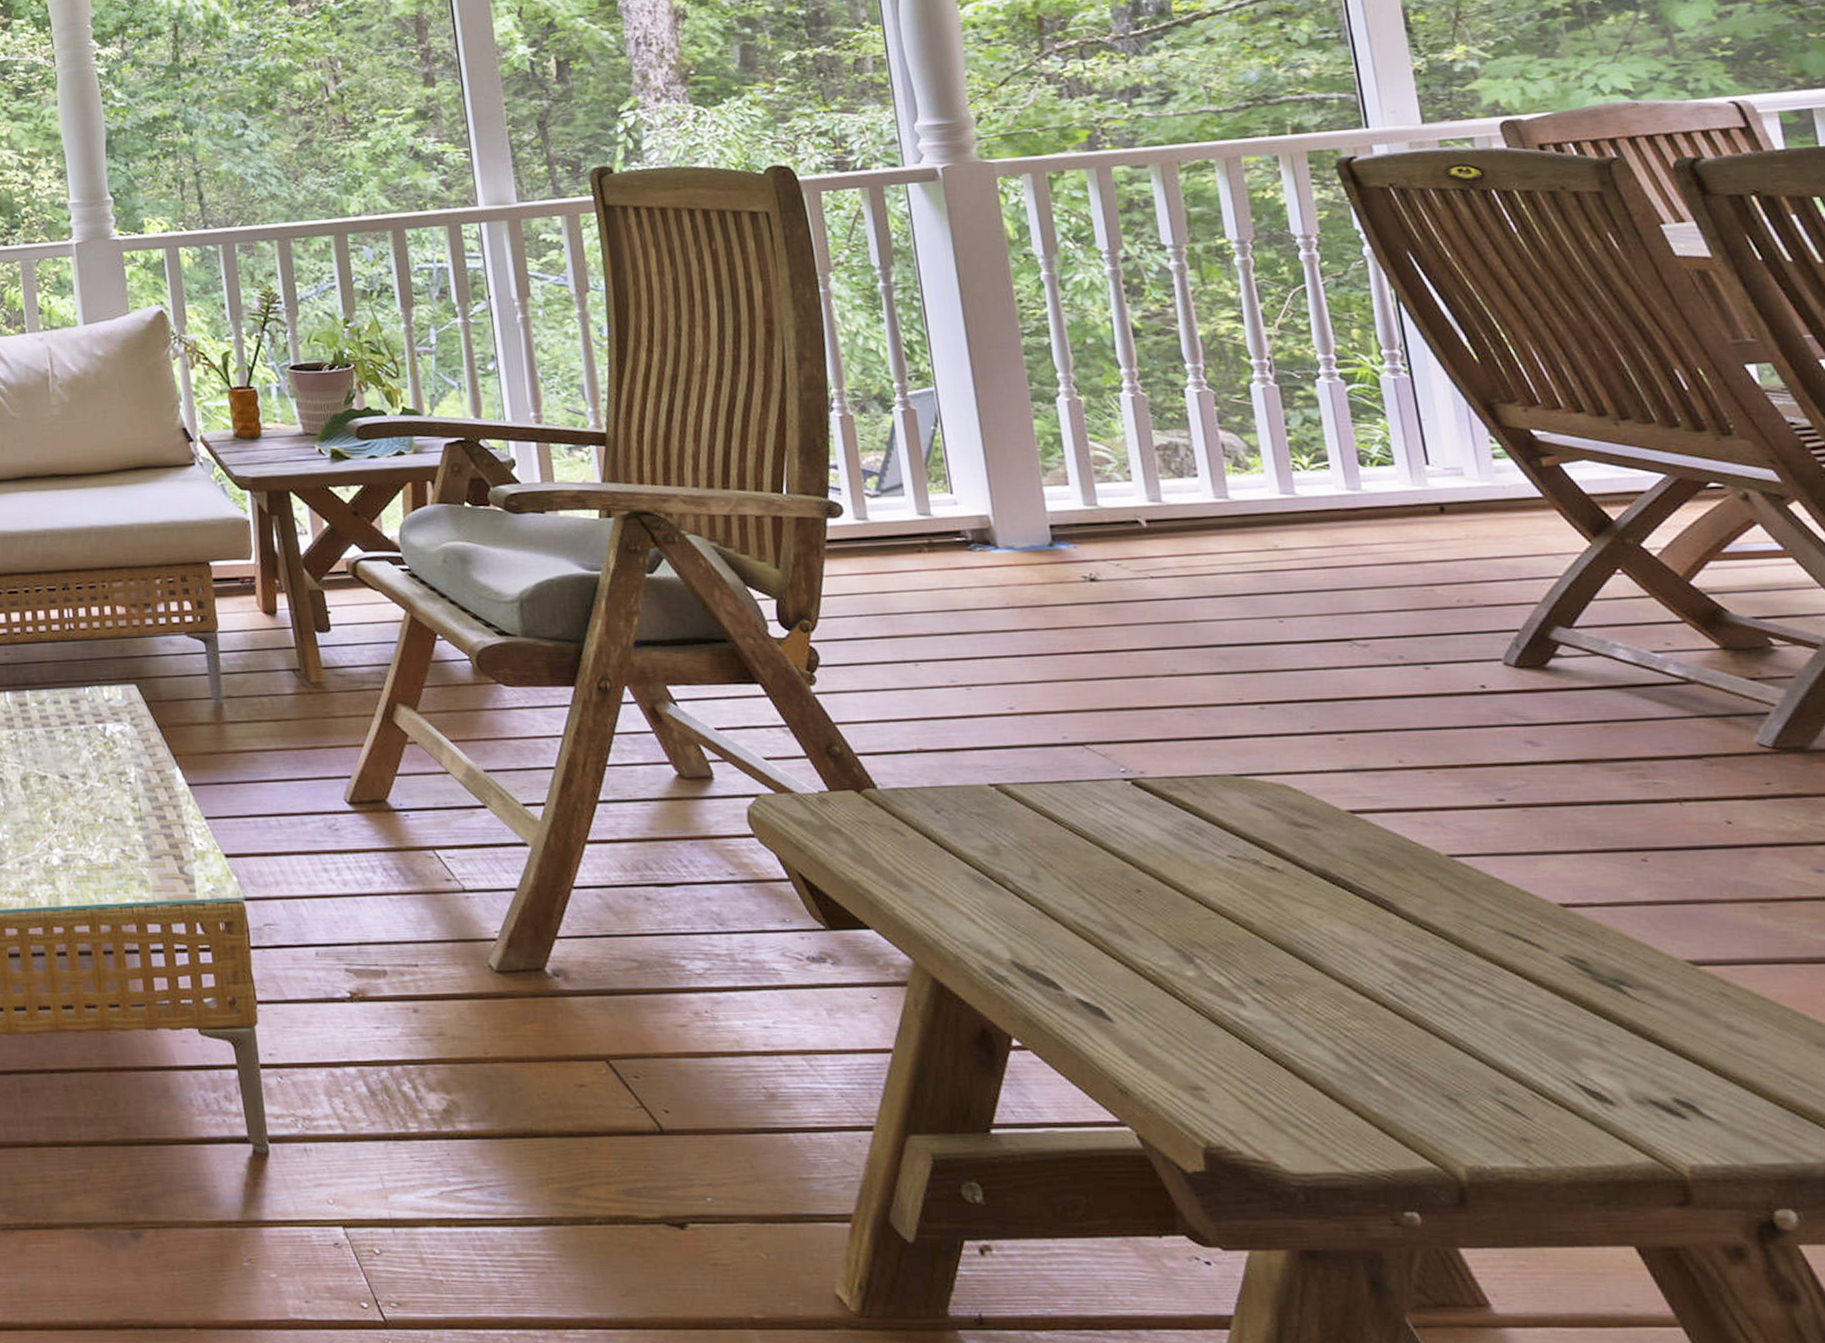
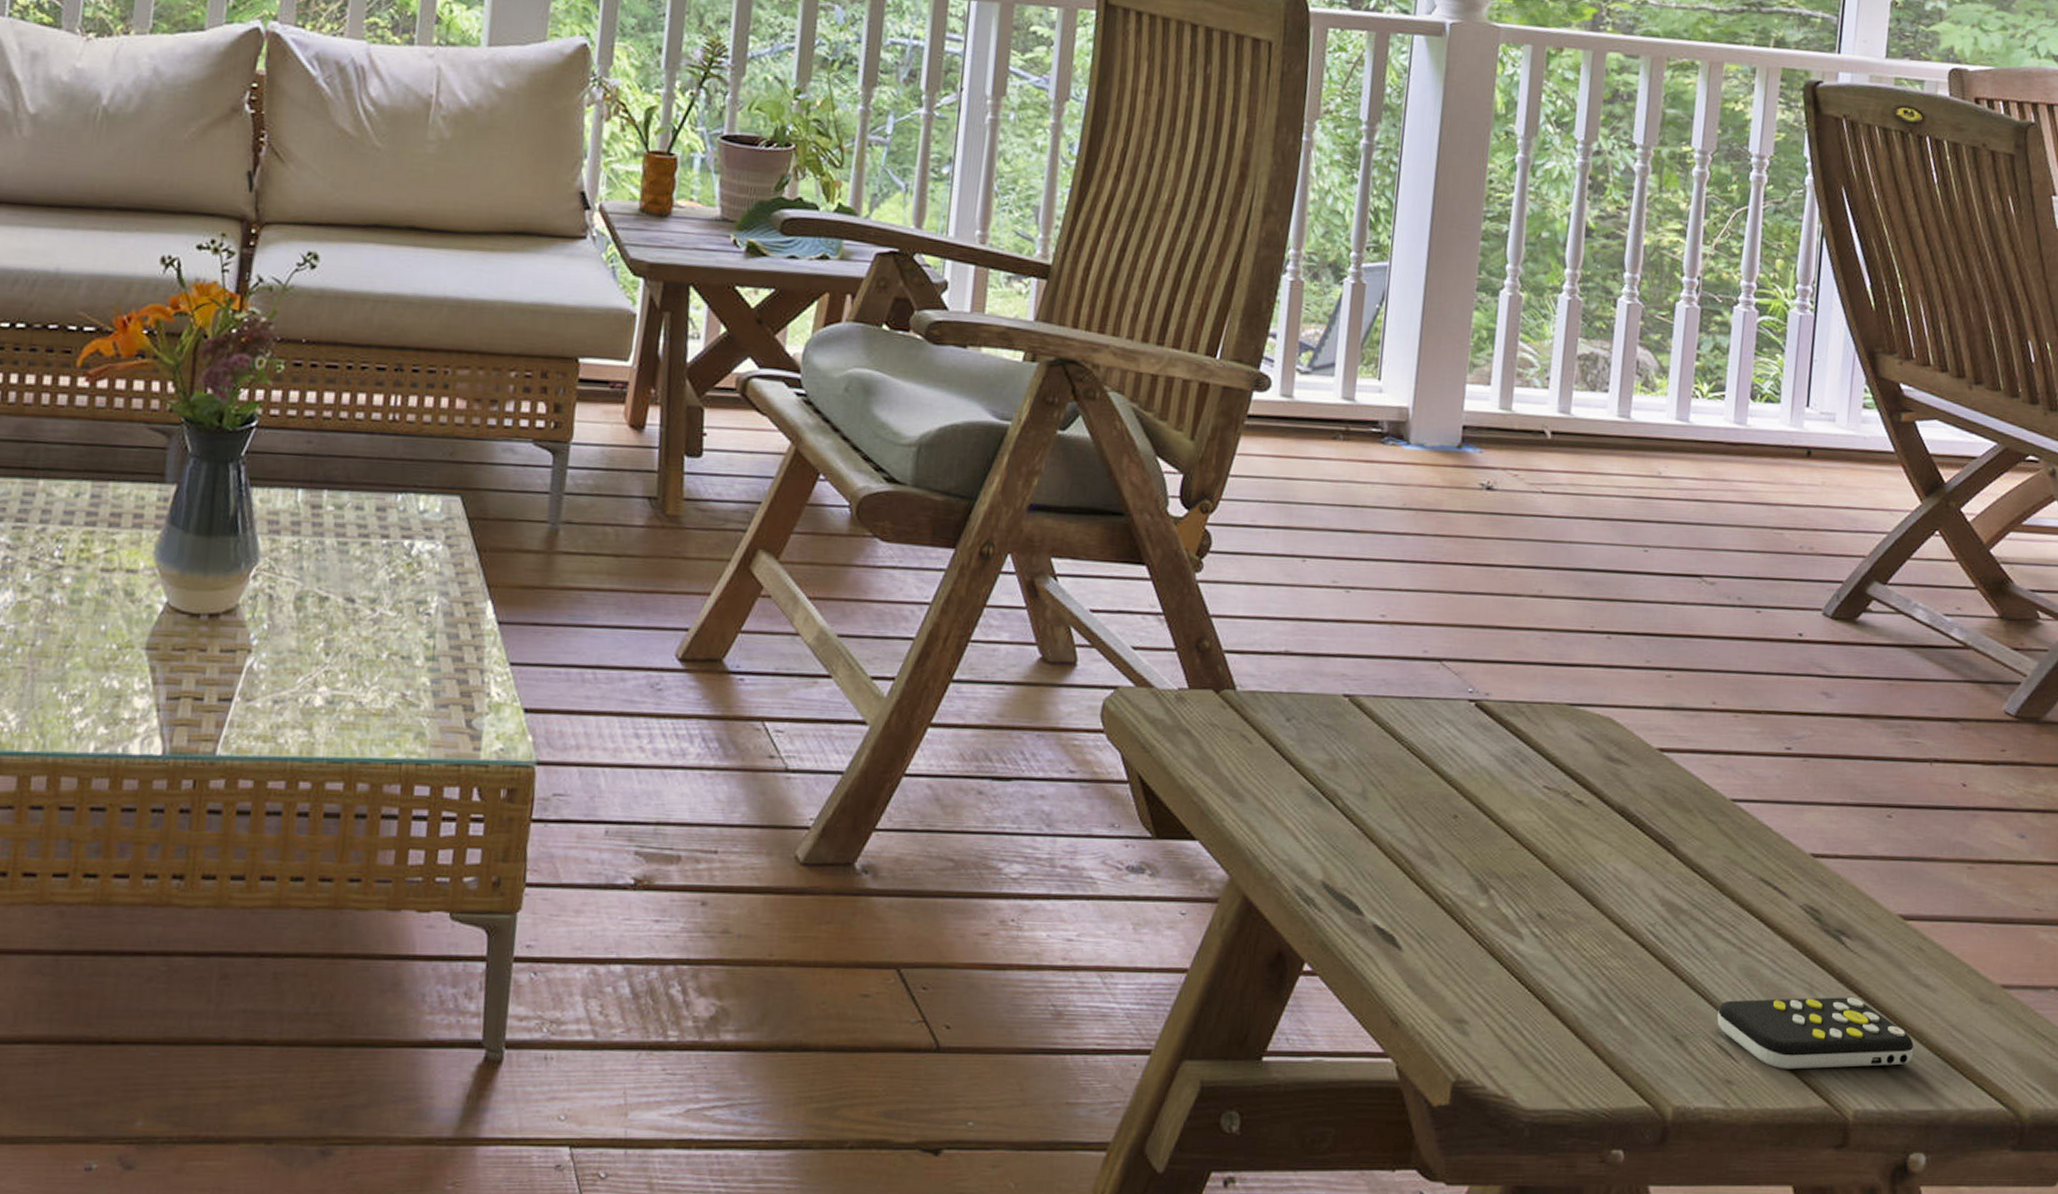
remote control: none [1491,1048,1748,1125] -> present [1717,997,1914,1069]

